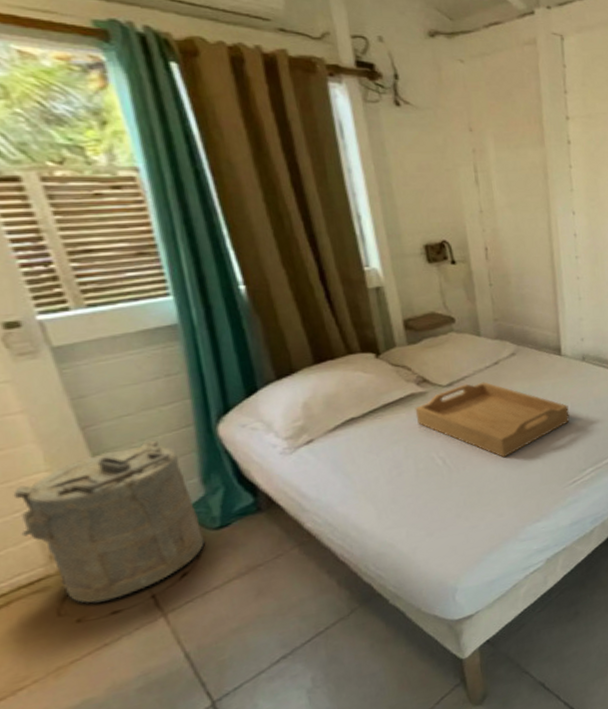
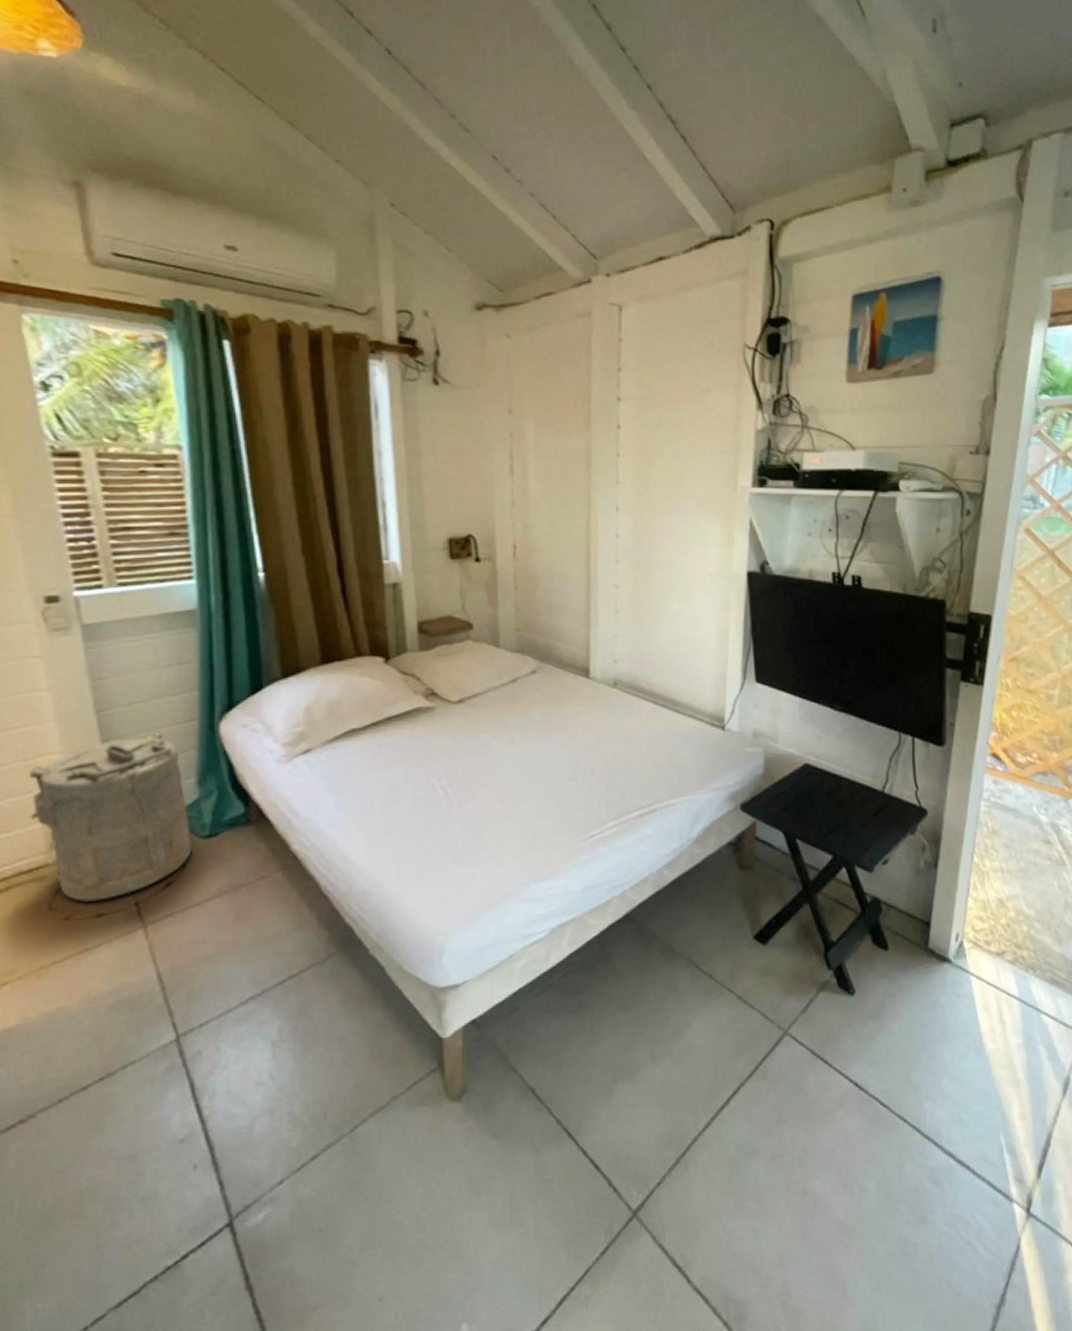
serving tray: present [415,381,570,458] -> none [420,701,593,796]

